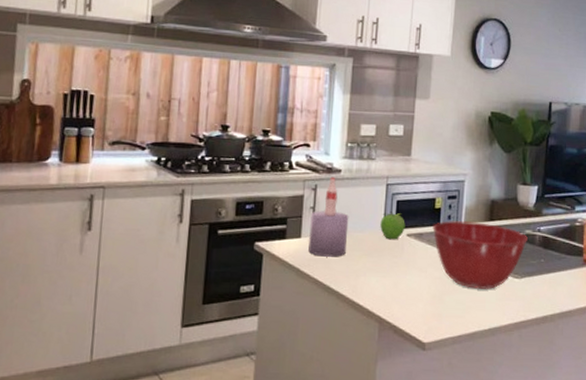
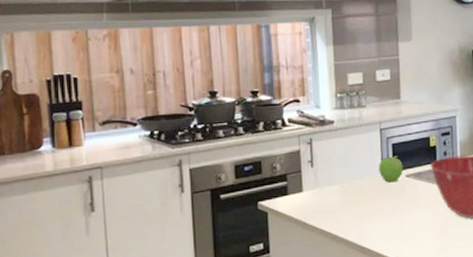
bottle: present [308,177,349,257] -> none [309,128,349,208]

